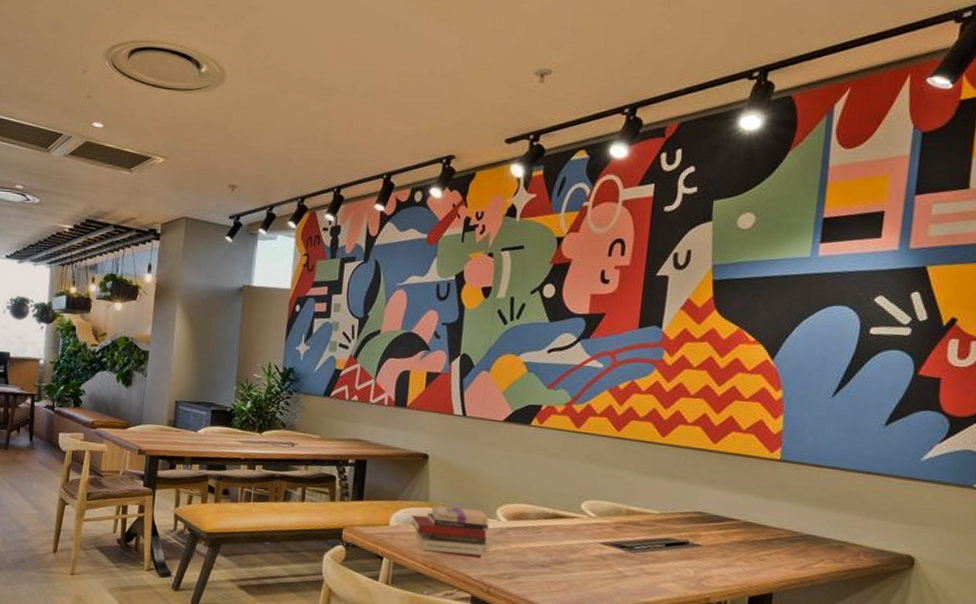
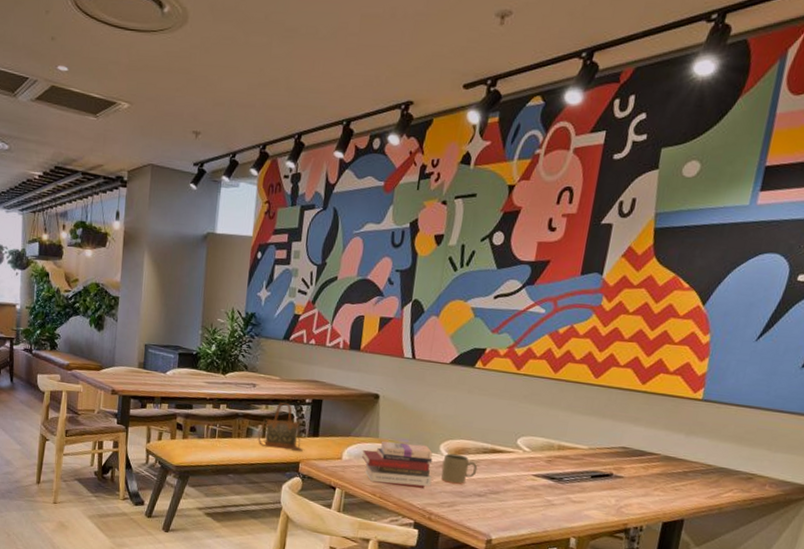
handbag: none [296,462,346,517] -> present [257,402,303,452]
mug: none [499,519,539,554] -> present [441,453,478,485]

